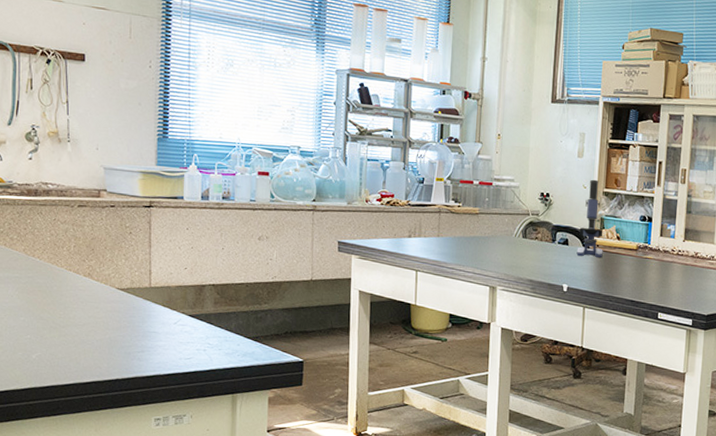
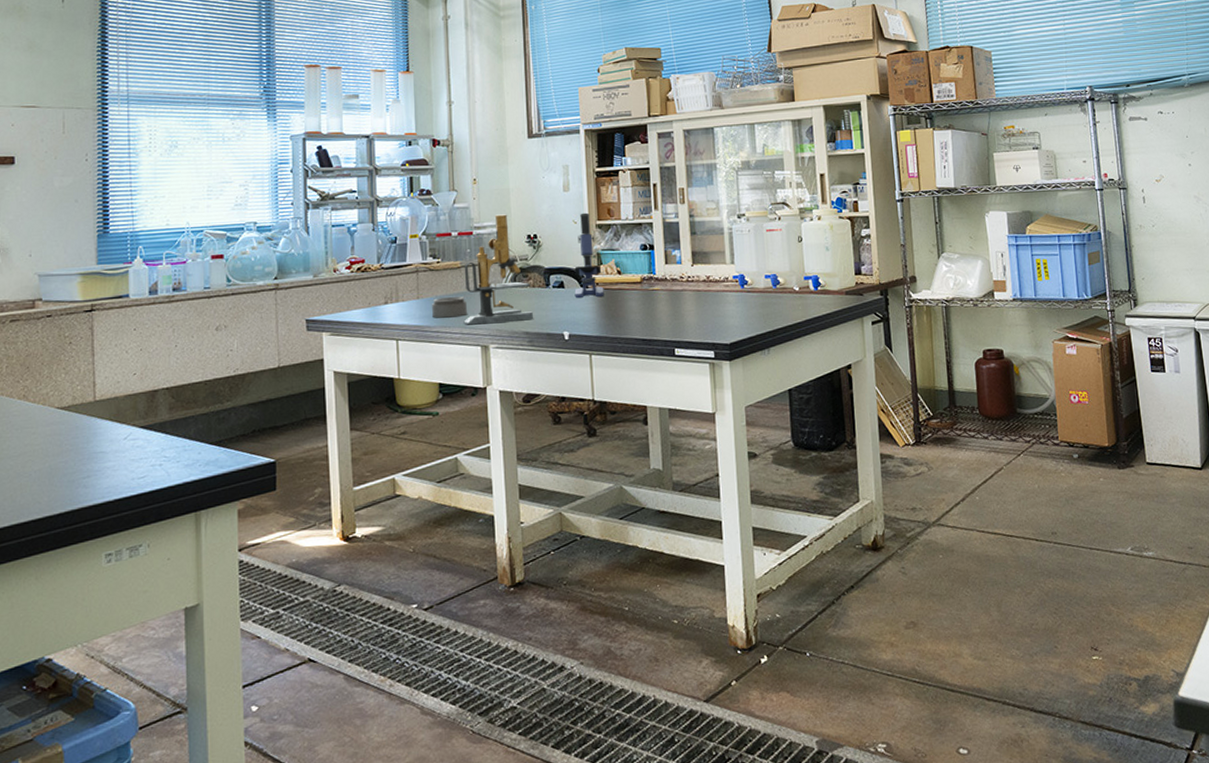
jar: none [449,238,481,258] -> present [431,297,467,318]
microscope: none [476,170,538,270] -> present [463,214,533,325]

